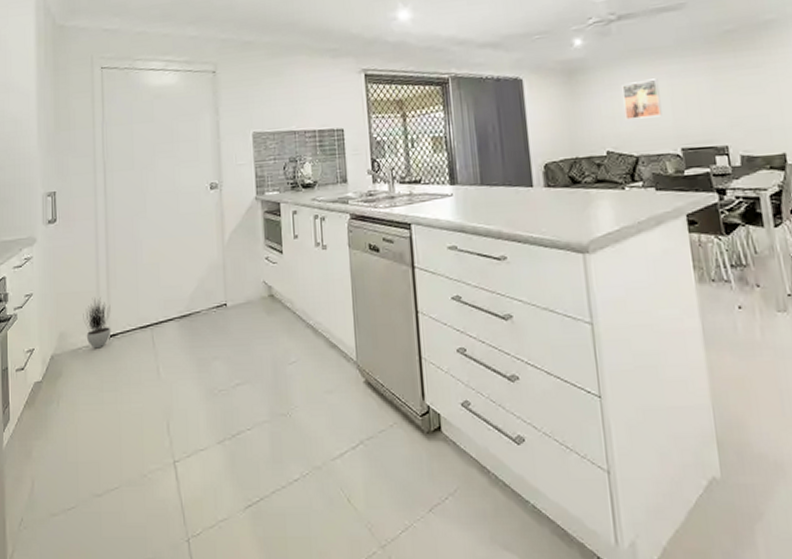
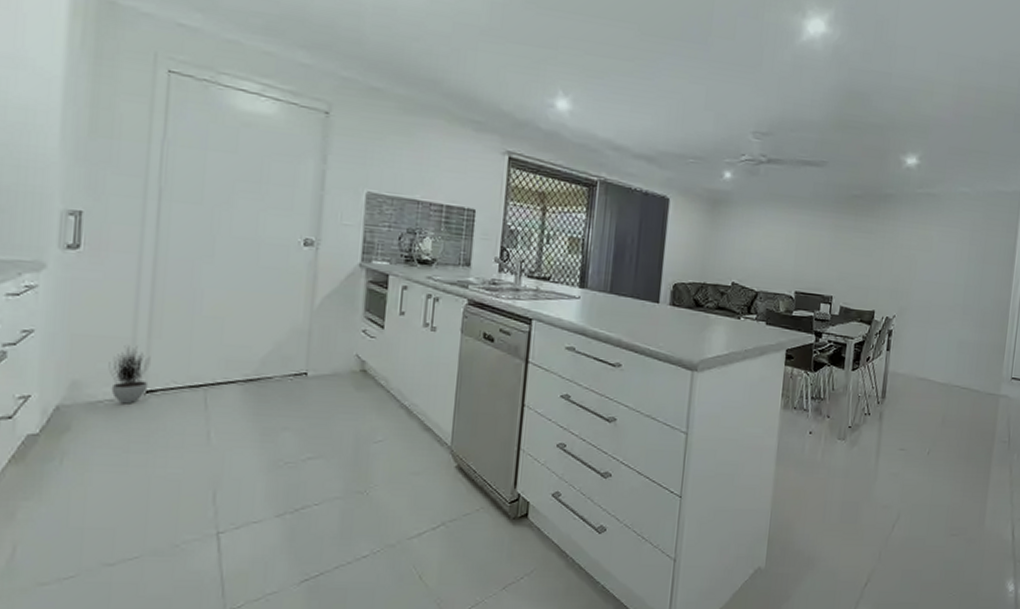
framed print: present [622,78,662,120] -> none [754,223,789,260]

